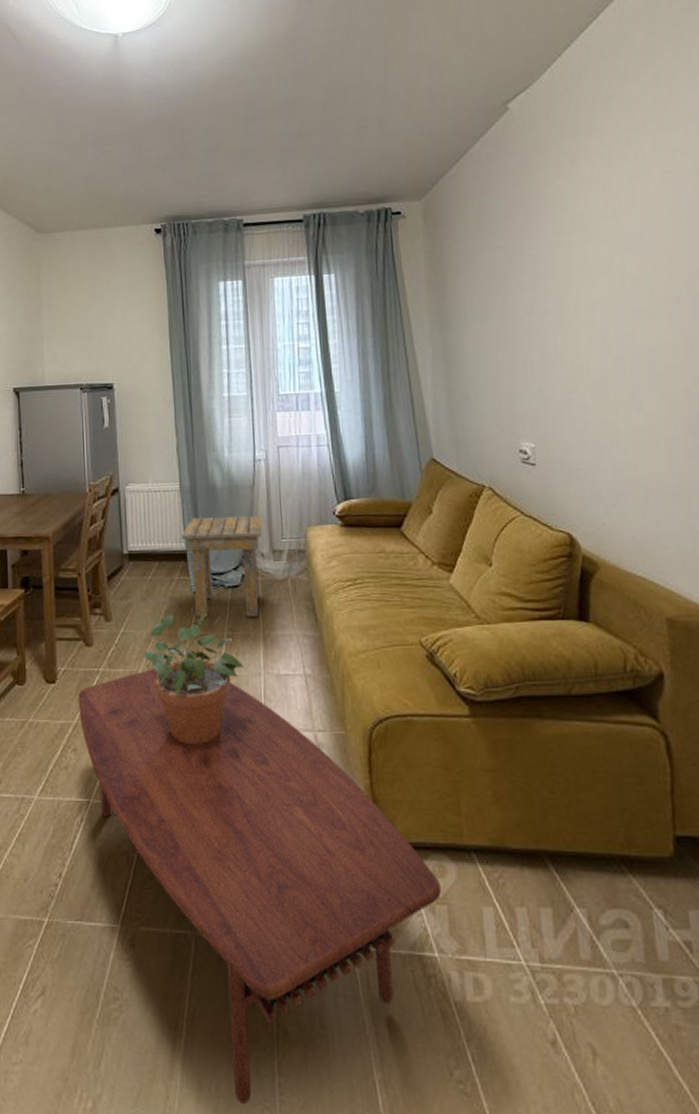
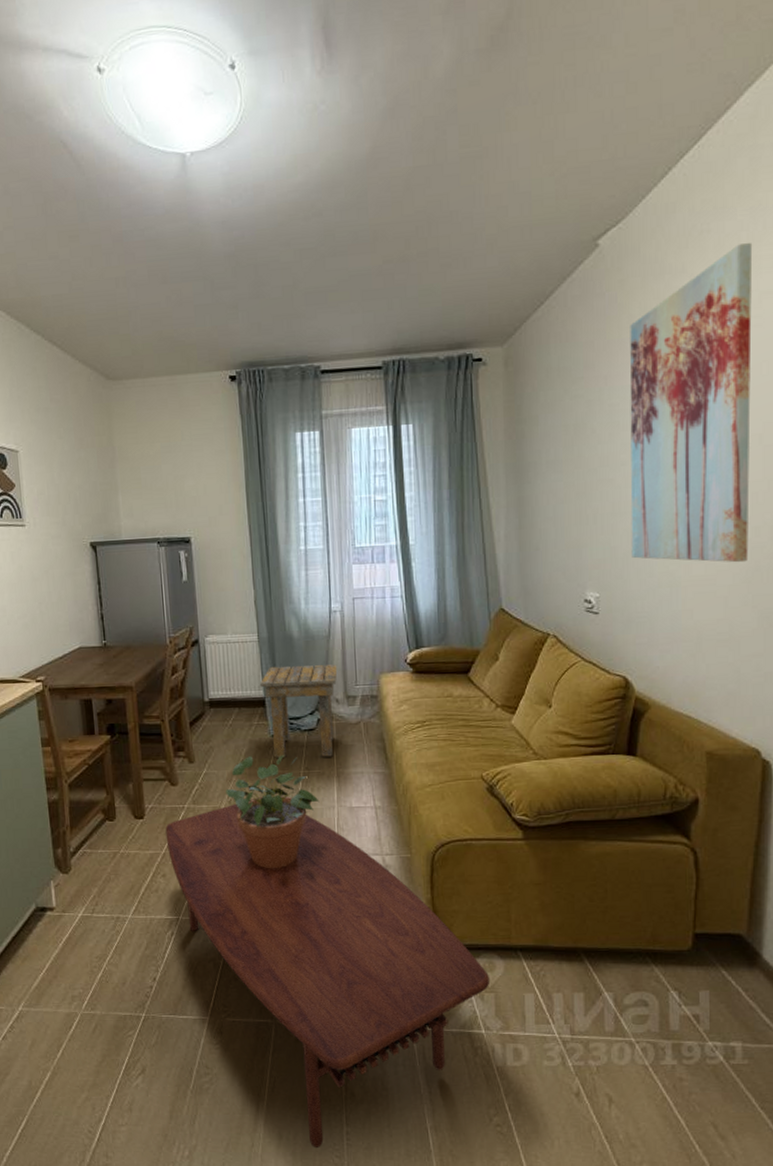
wall art: none [545,104,690,413] -> present [630,242,753,563]

